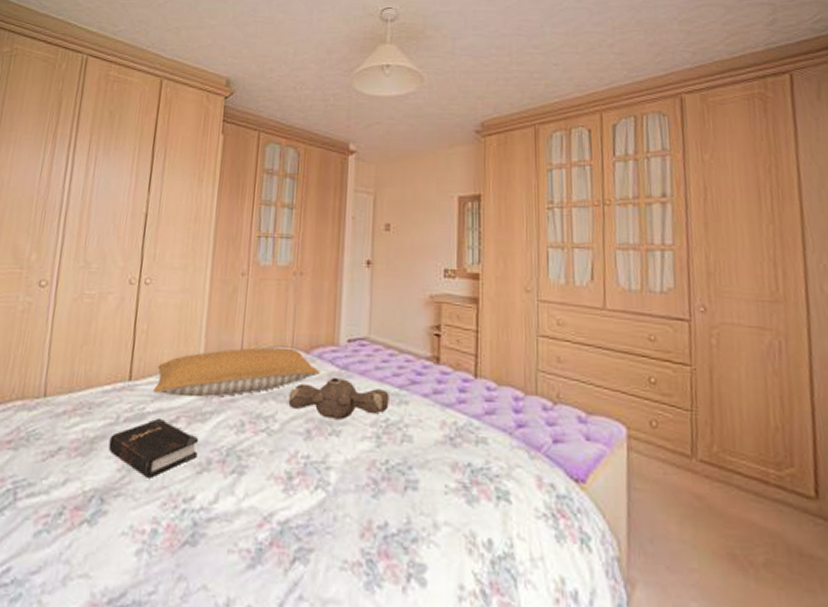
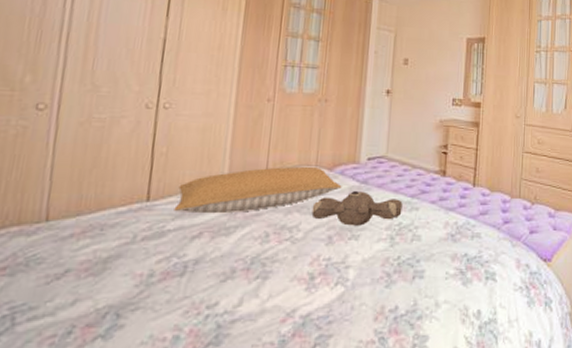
hardback book: present [108,417,199,478] -> none [124,234,223,290]

